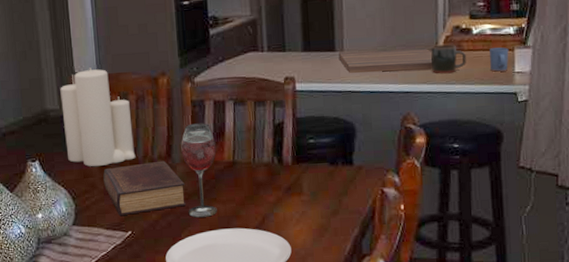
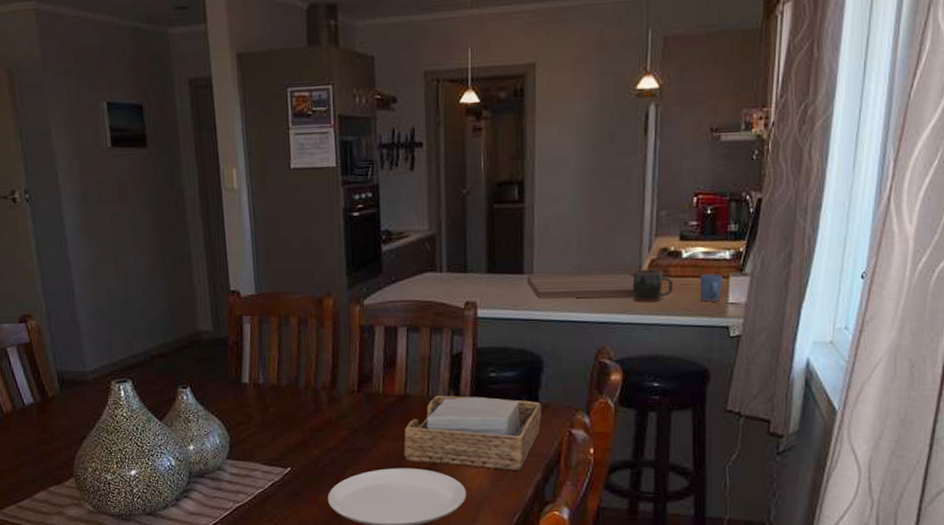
candle: present [60,67,136,167] -> none [214,285,297,396]
book: present [102,160,186,217] -> none [260,391,352,451]
wineglass: present [181,123,217,218] -> none [347,351,387,455]
napkin holder: none [233,161,356,228] -> present [403,395,541,471]

